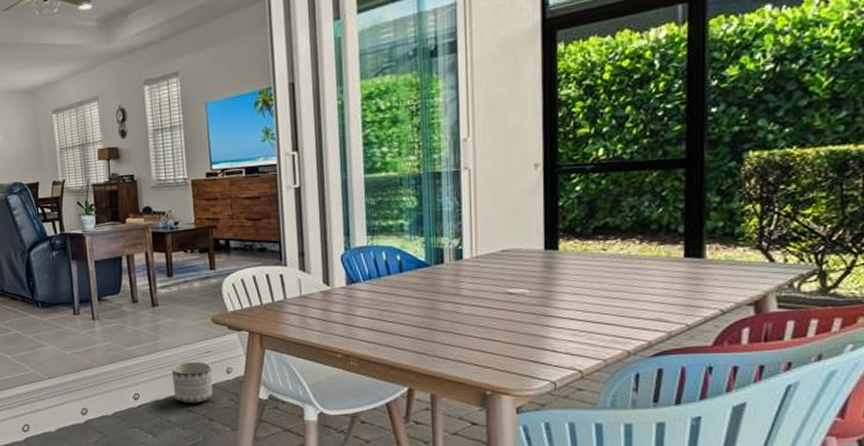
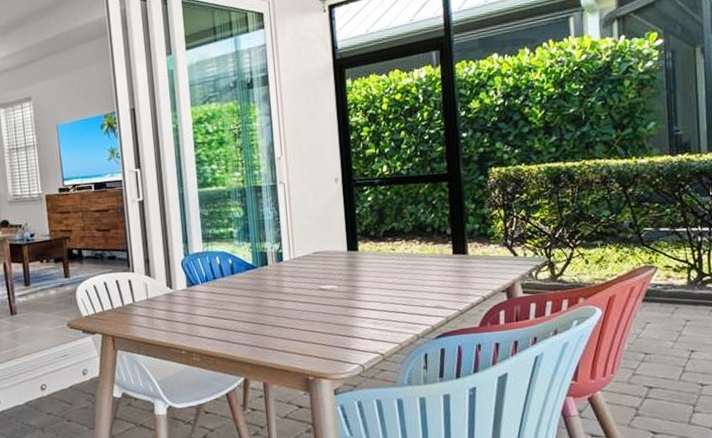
planter: present [172,361,213,404] -> none [31,365,71,407]

